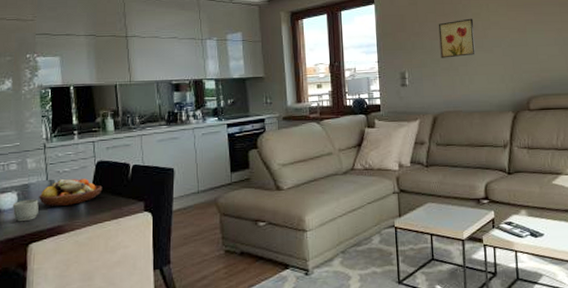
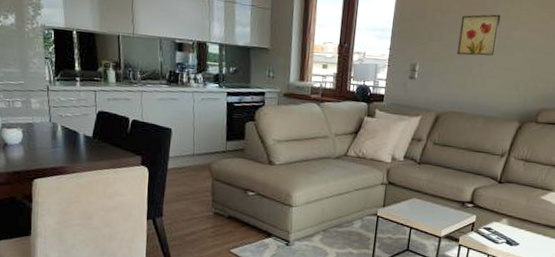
mug: present [13,199,39,222] -> none [19,137,43,158]
fruit bowl: present [39,178,103,207] -> none [43,123,103,150]

